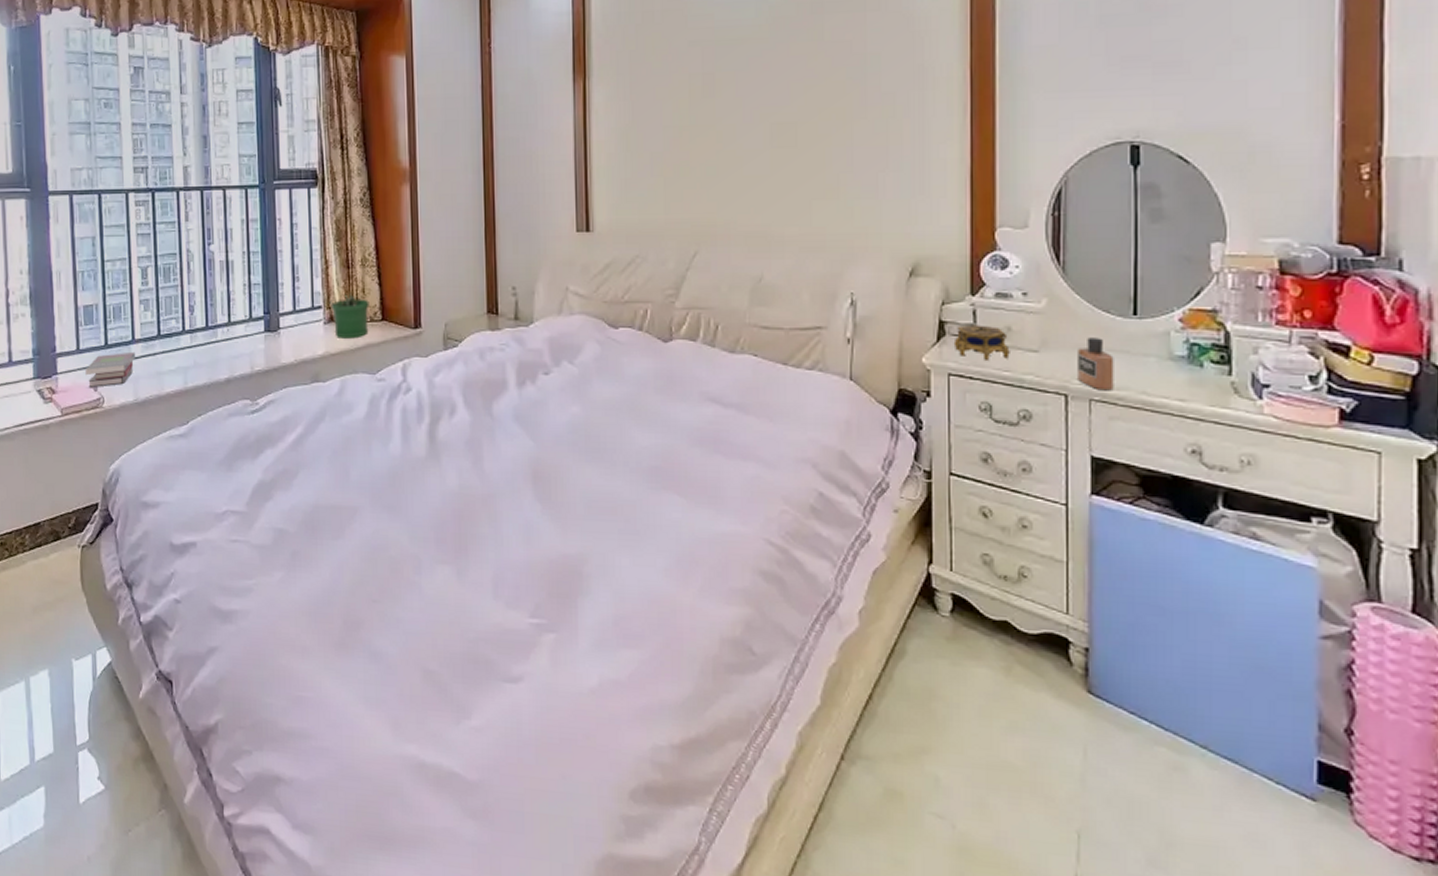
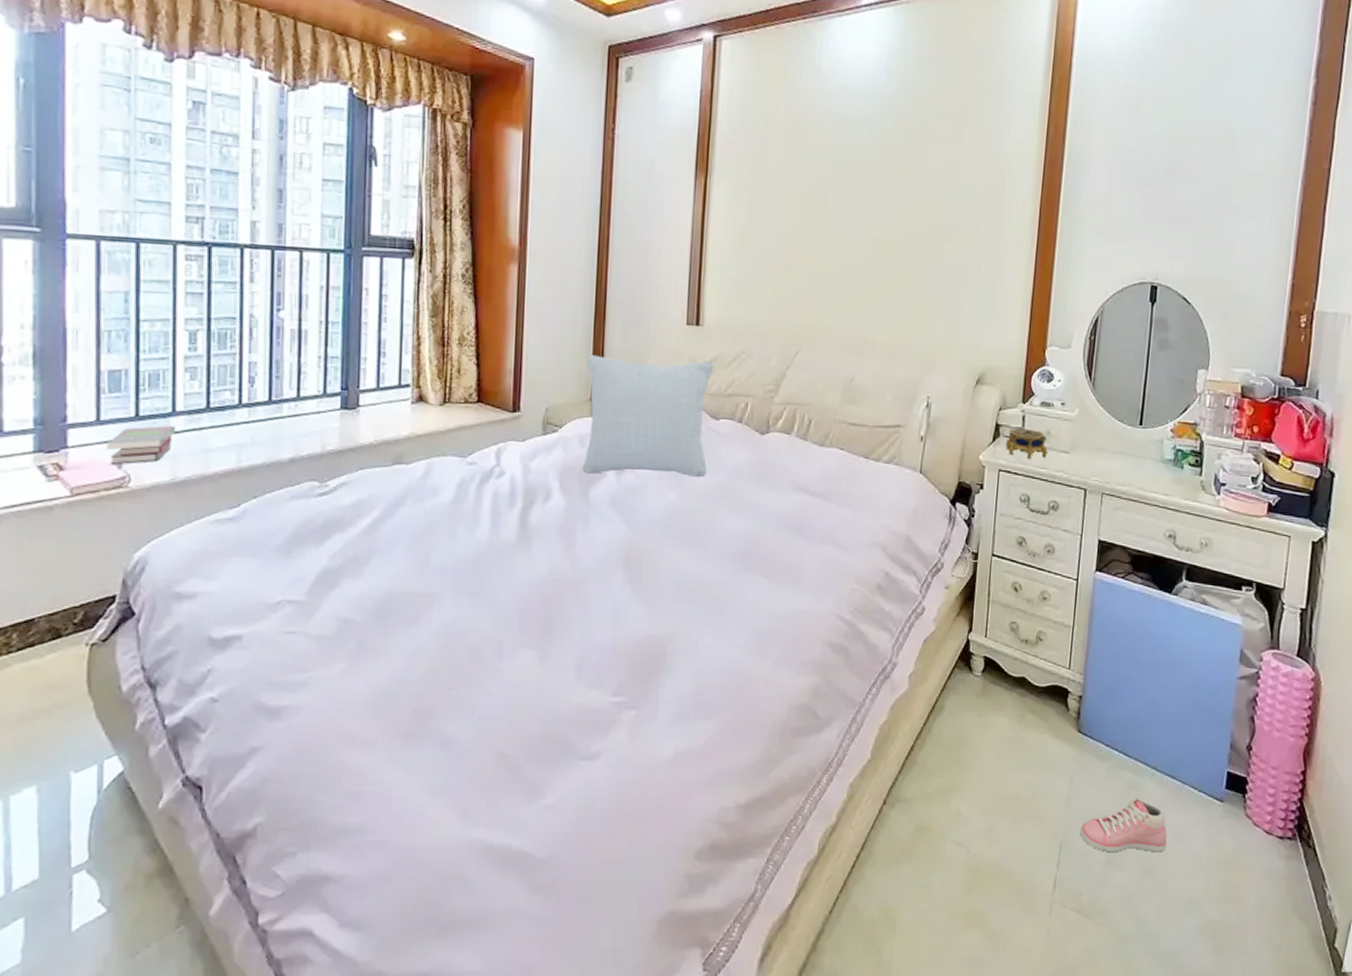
planter: present [331,293,369,340] -> none [420,372,465,421]
pillow: none [481,267,609,390] -> present [583,355,715,478]
perfume: present [1078,338,1114,391] -> none [1095,442,1123,486]
sneaker: none [1104,782,1235,858] -> present [1080,798,1167,853]

